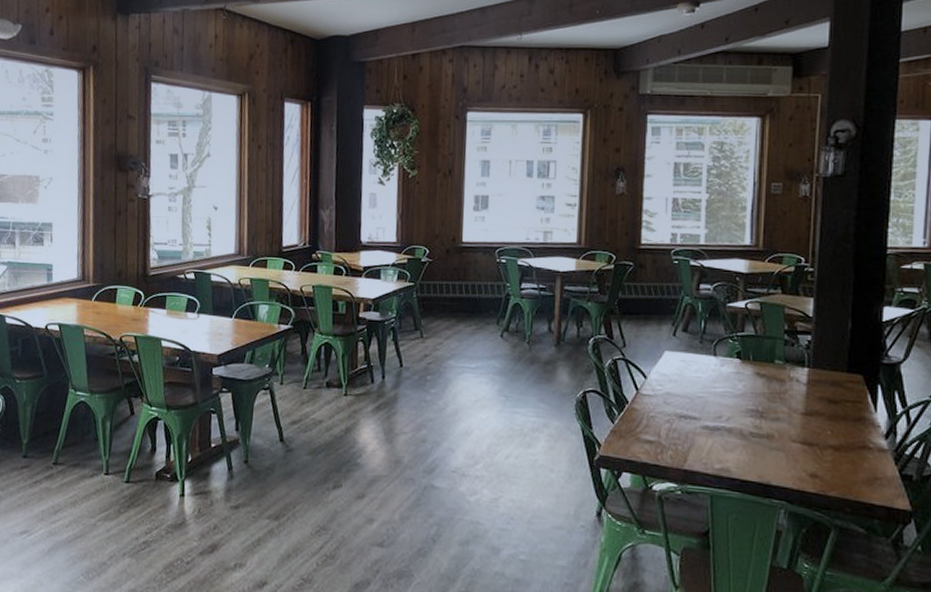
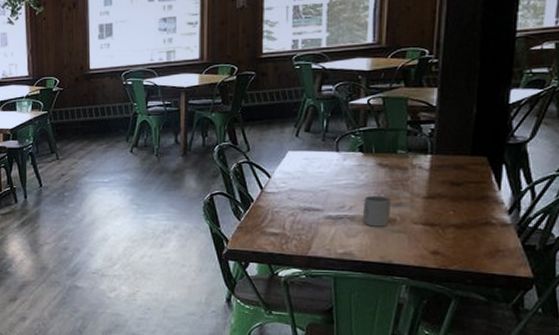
mug: none [741,407,768,443] -> present [364,196,390,227]

